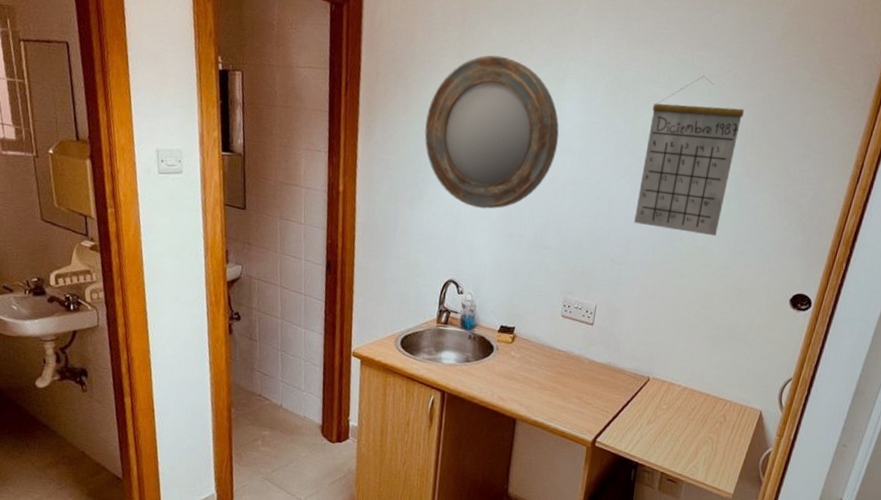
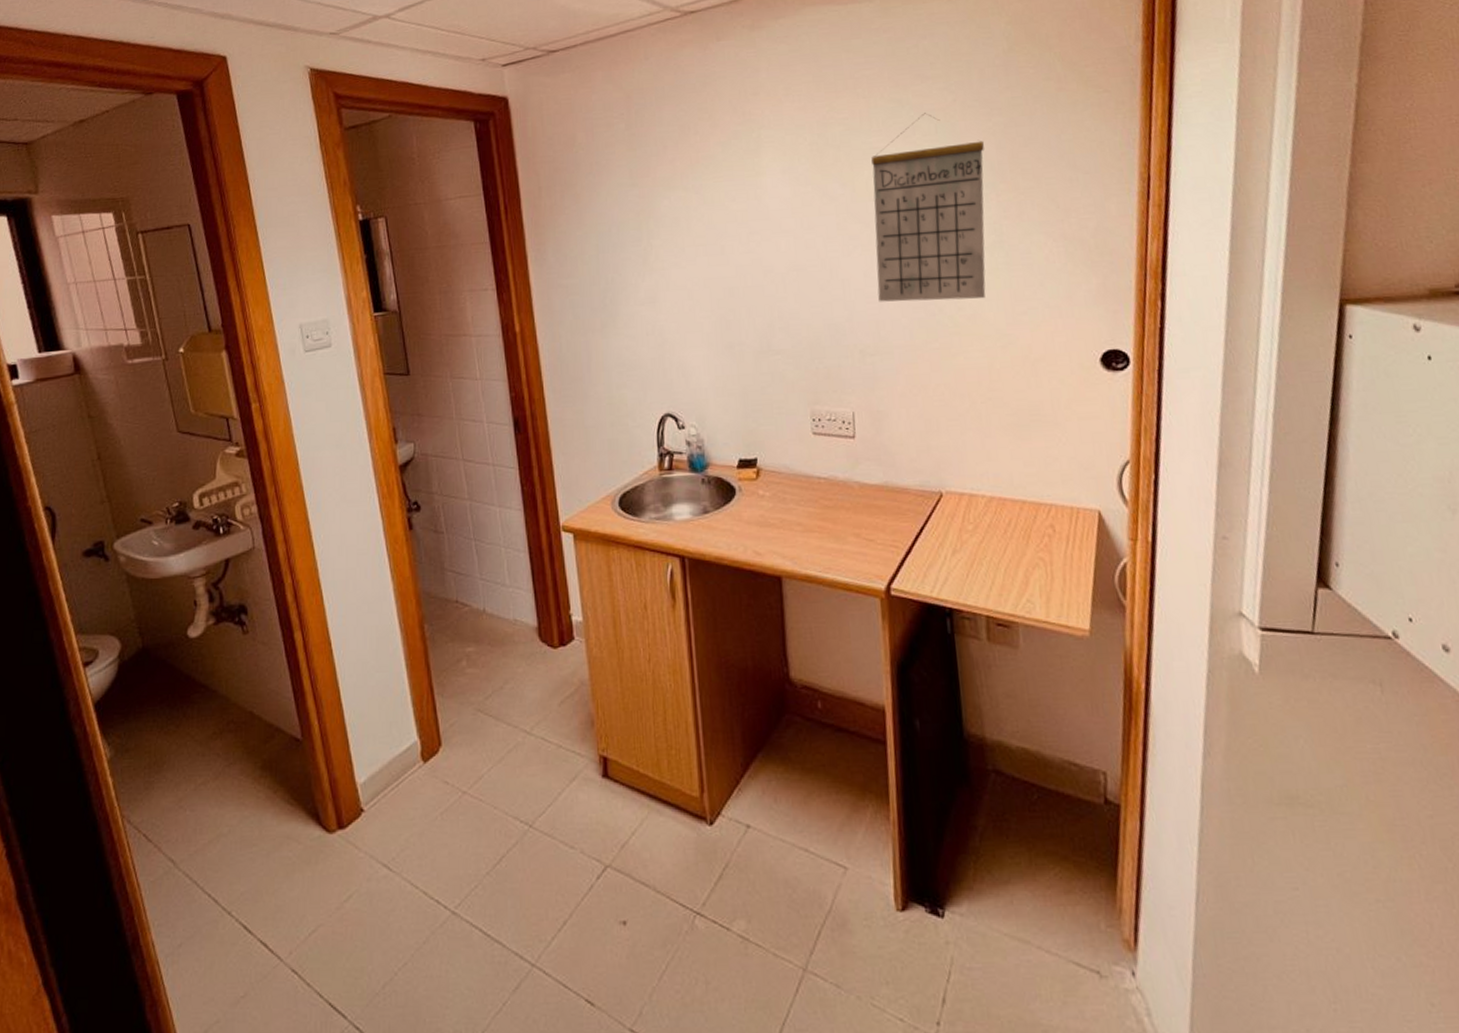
home mirror: present [424,55,559,209] -> none [603,139,766,321]

